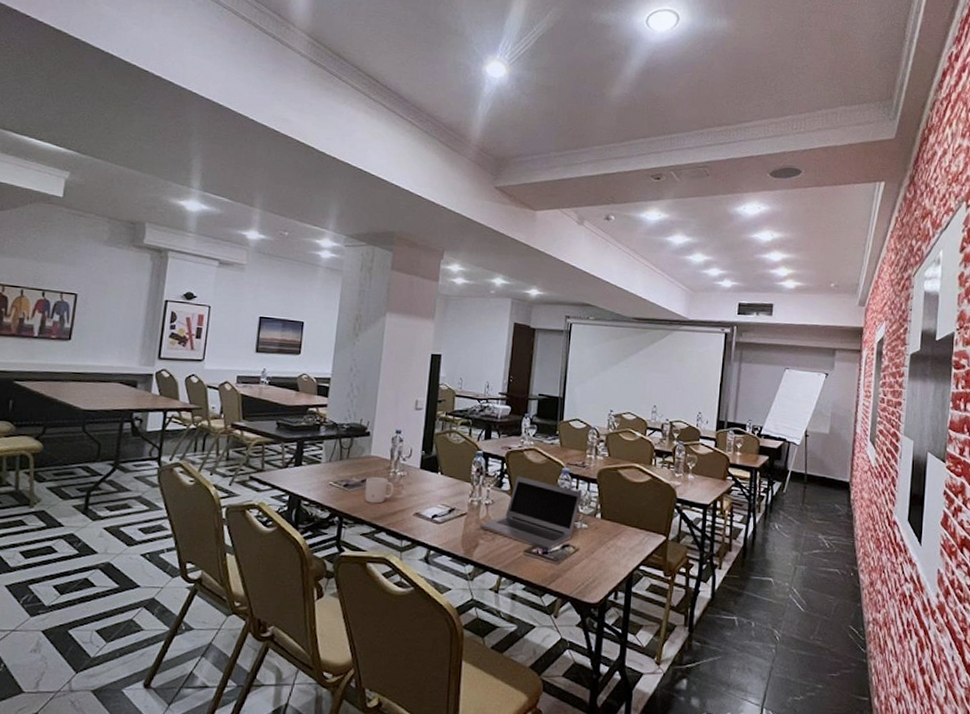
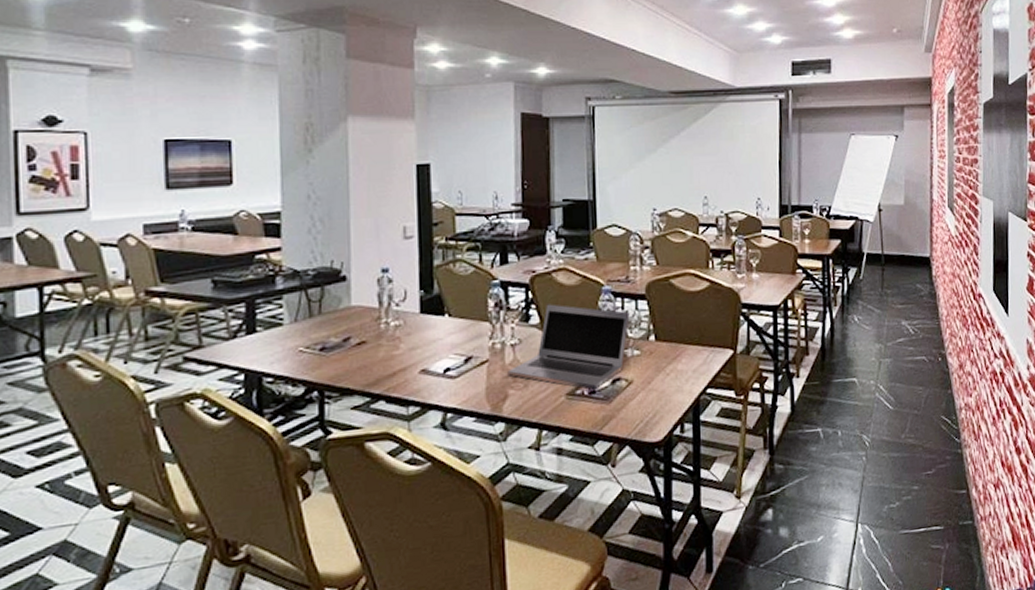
mug: present [364,476,394,504] -> none [348,331,389,367]

